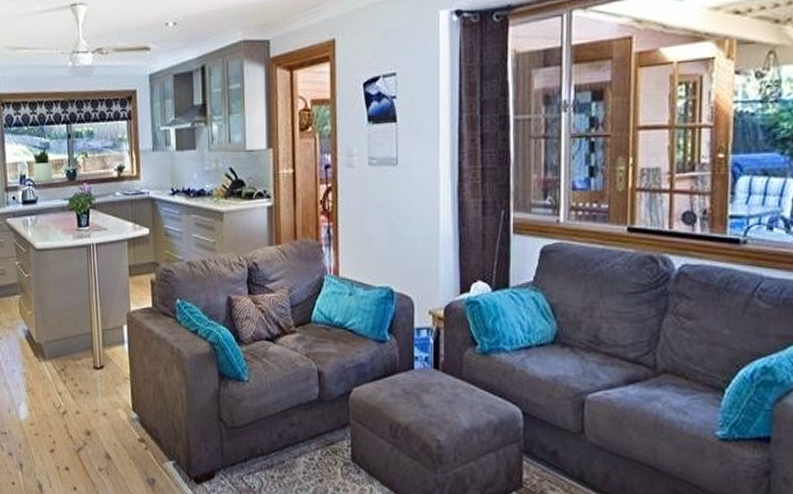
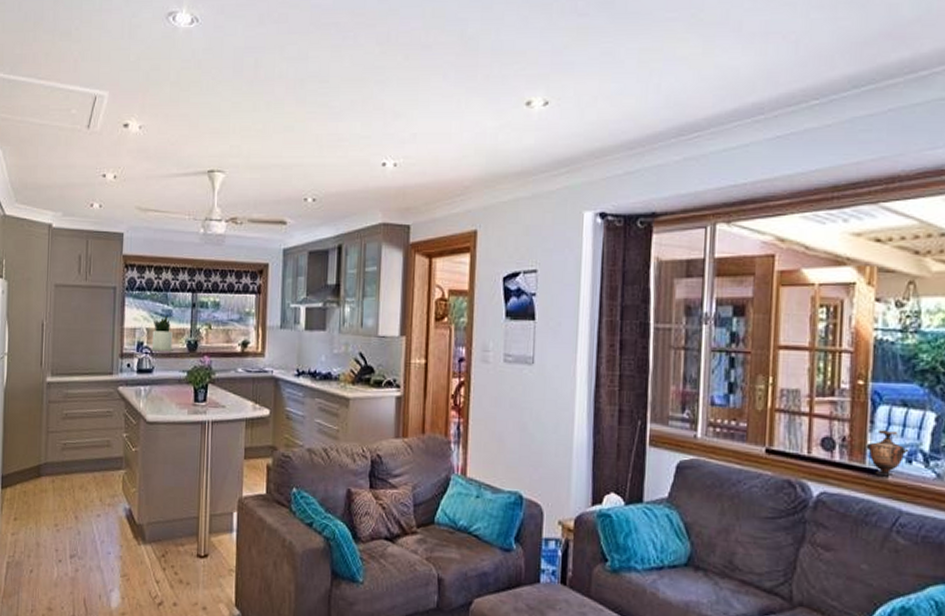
vase: none [727,200,770,245] -> present [866,430,910,477]

